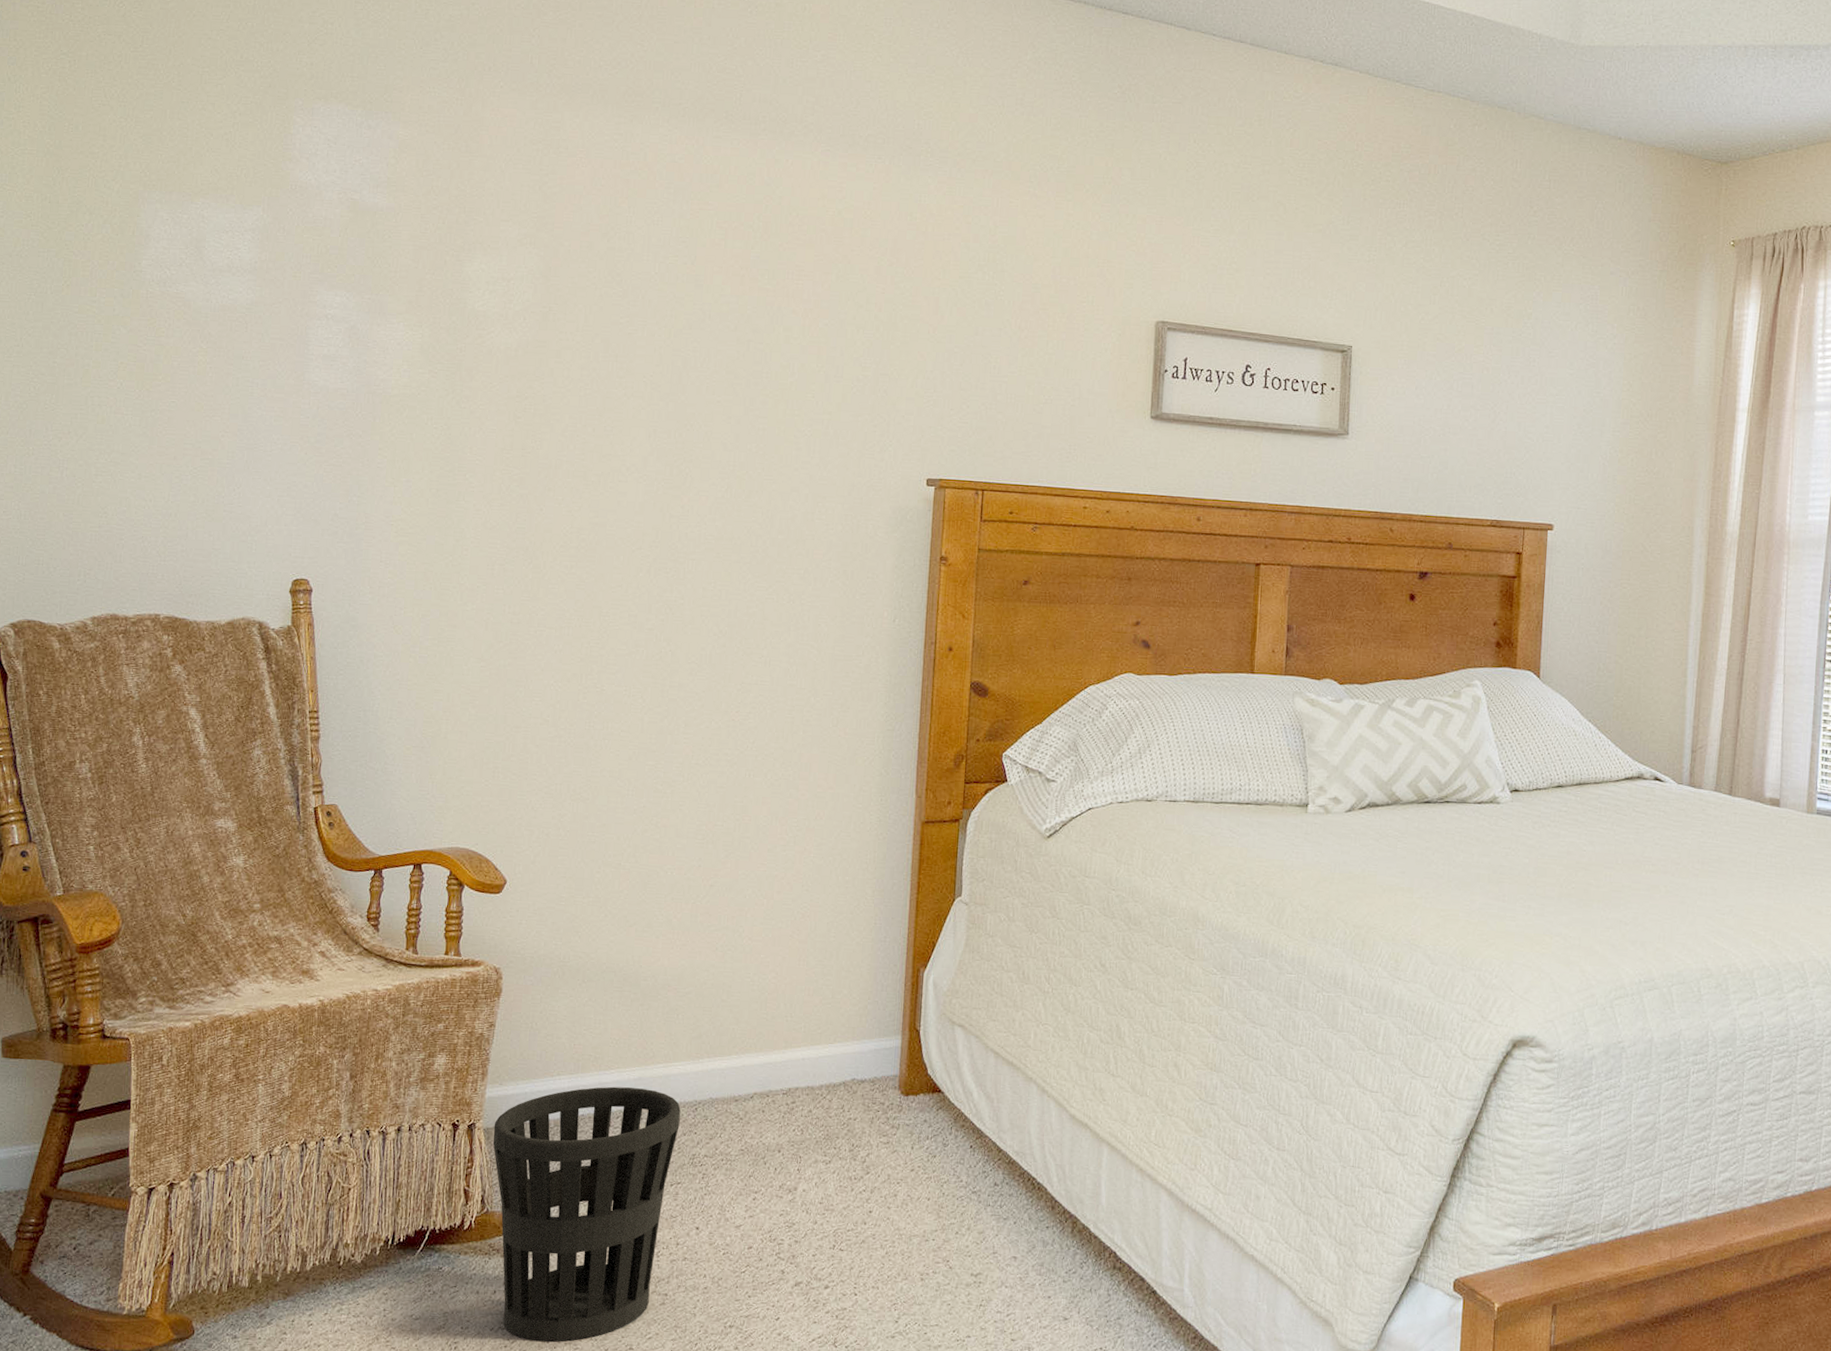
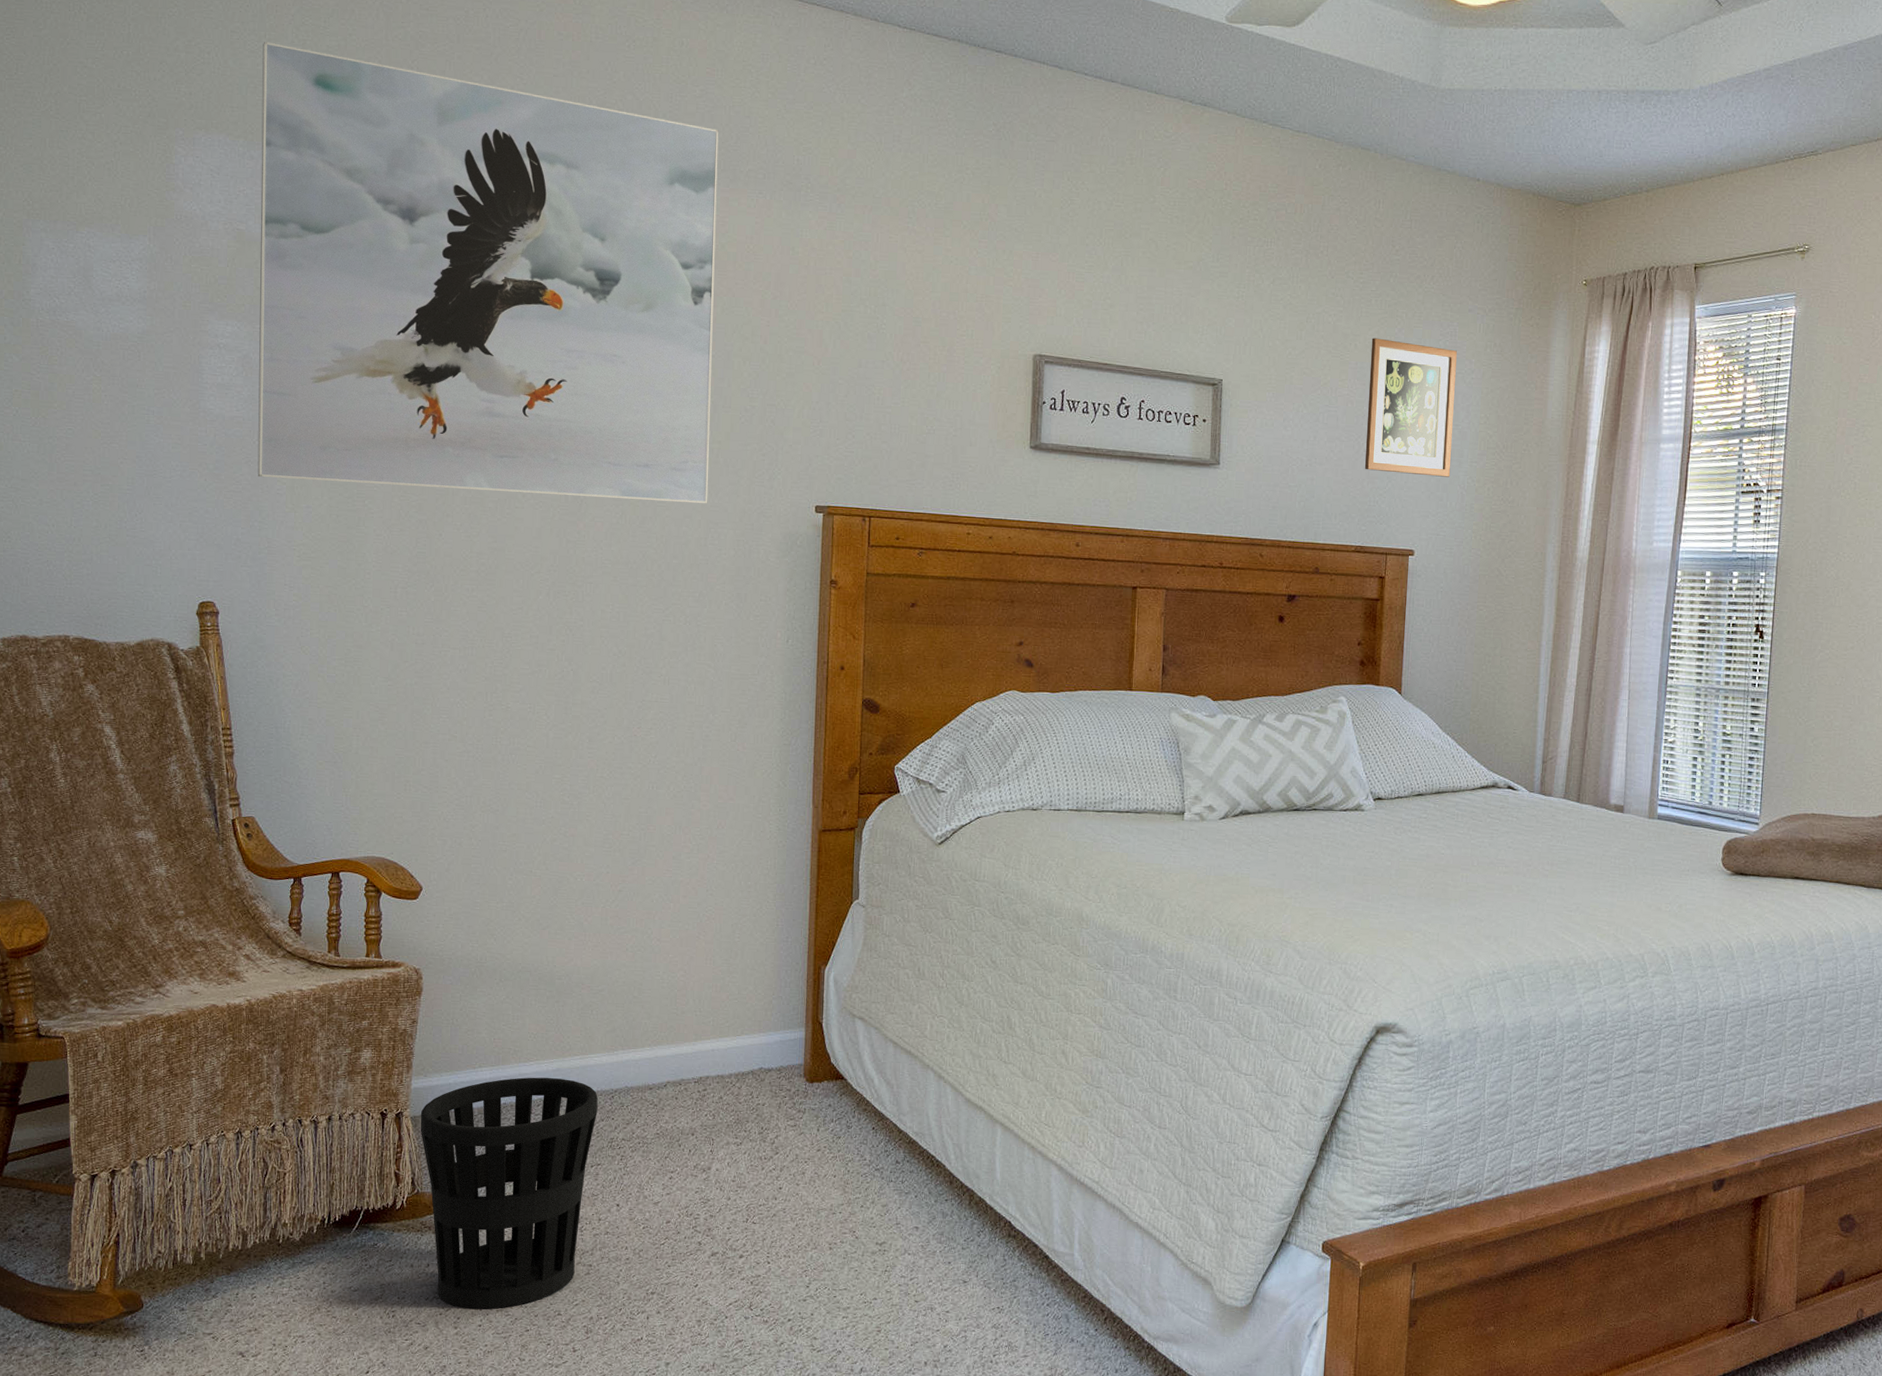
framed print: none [358,11,839,477] -> present [257,41,719,504]
picture frame: none [1501,302,1598,448] -> present [1365,338,1457,477]

